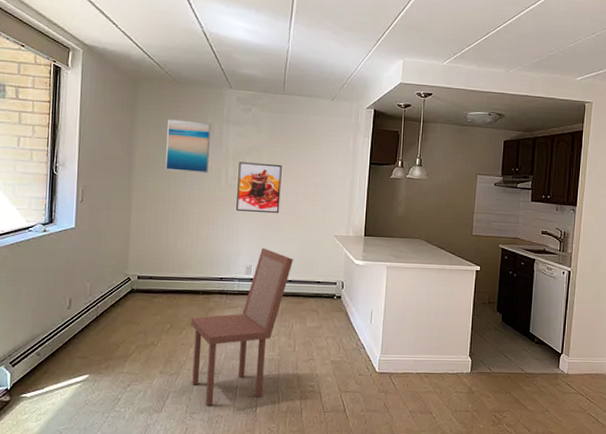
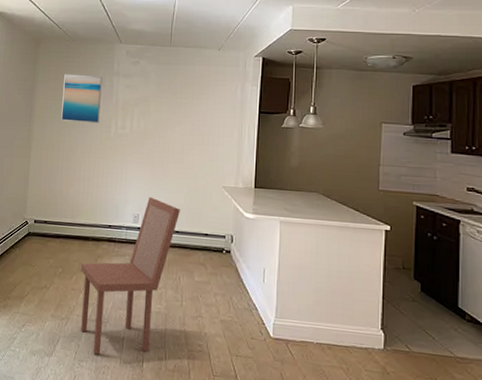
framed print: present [236,162,282,214] -> none [125,112,169,163]

